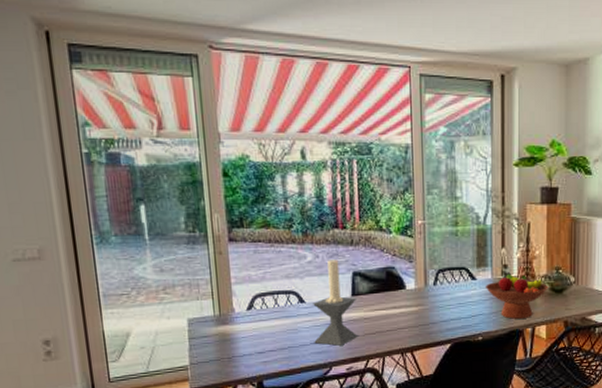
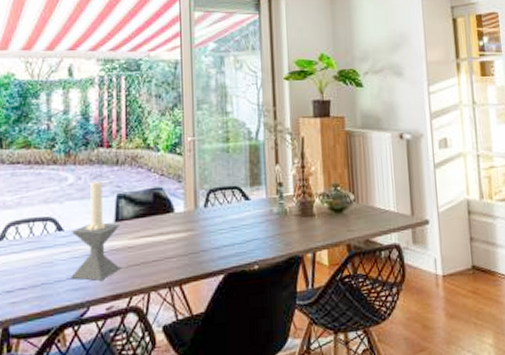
fruit bowl: present [486,271,549,319] -> none [260,190,327,244]

